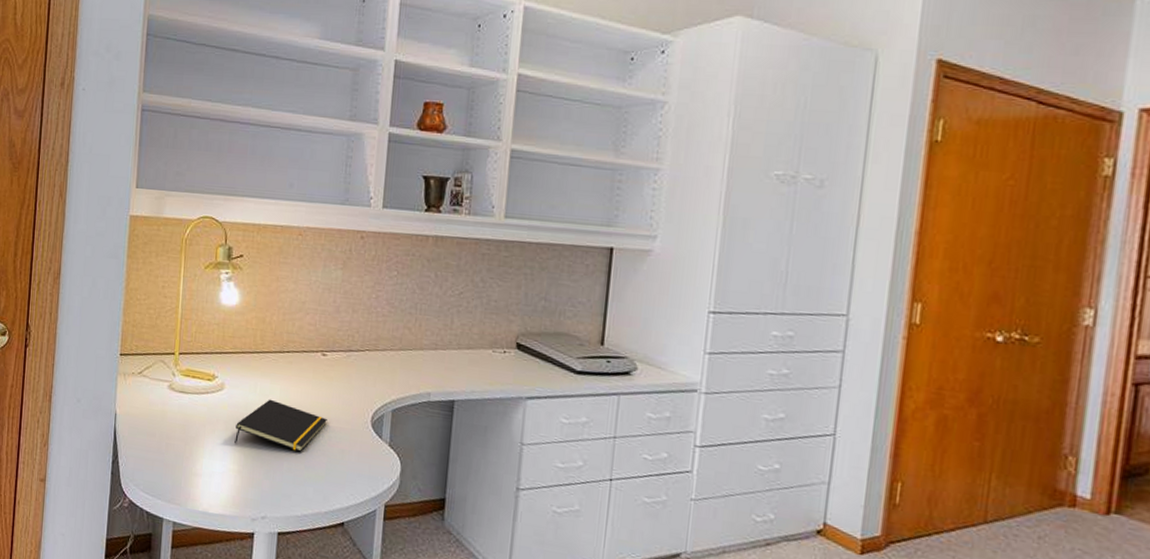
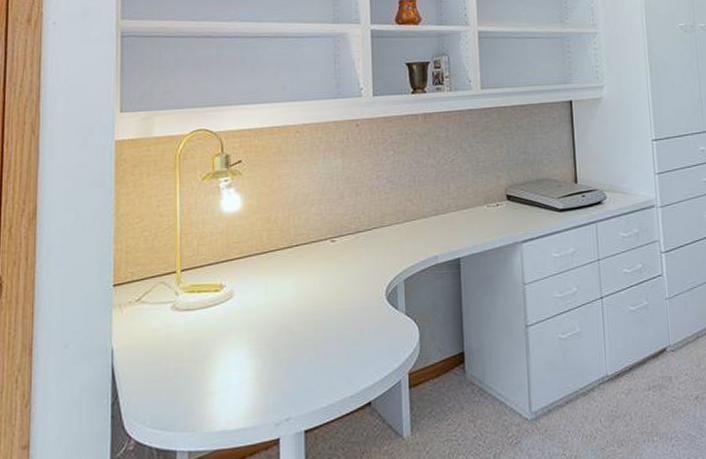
notepad: present [234,399,327,452] -> none [249,296,343,351]

